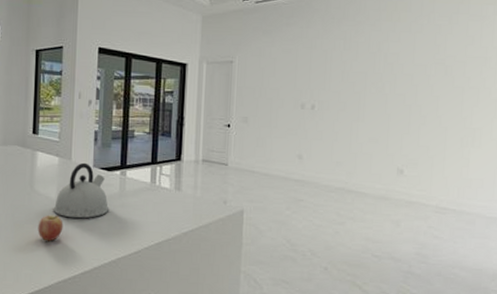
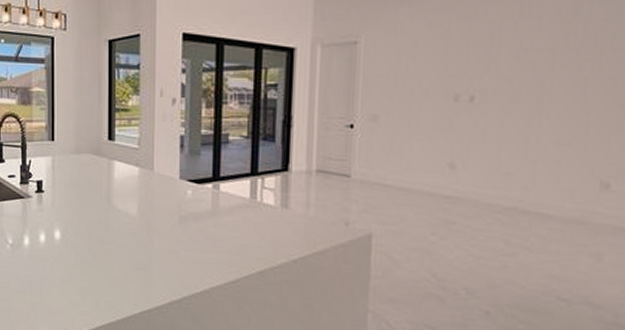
fruit: present [37,215,63,242] -> none [117,234,147,265]
kettle: present [53,162,108,219] -> none [134,173,199,240]

